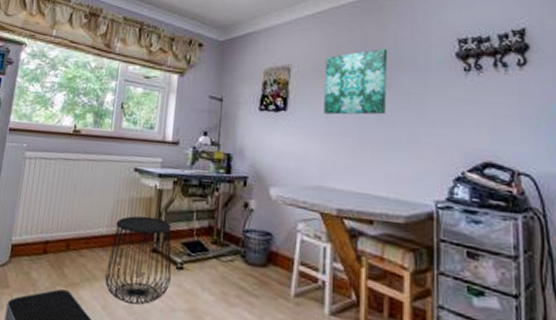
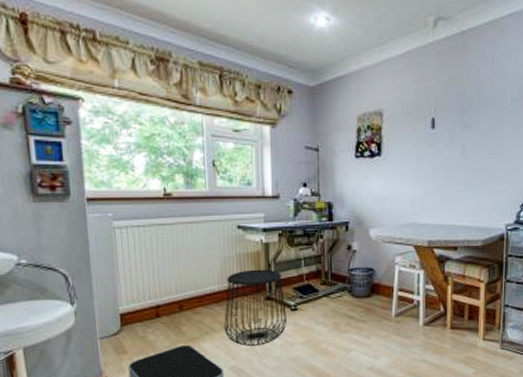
wall art: present [324,49,388,115] -> none [415,89,471,156]

